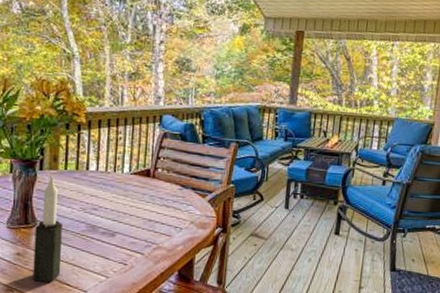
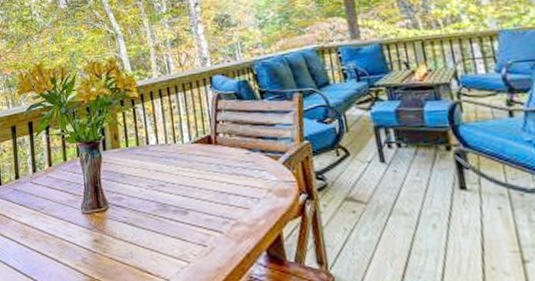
candle: present [32,175,63,282] -> none [108,154,140,271]

